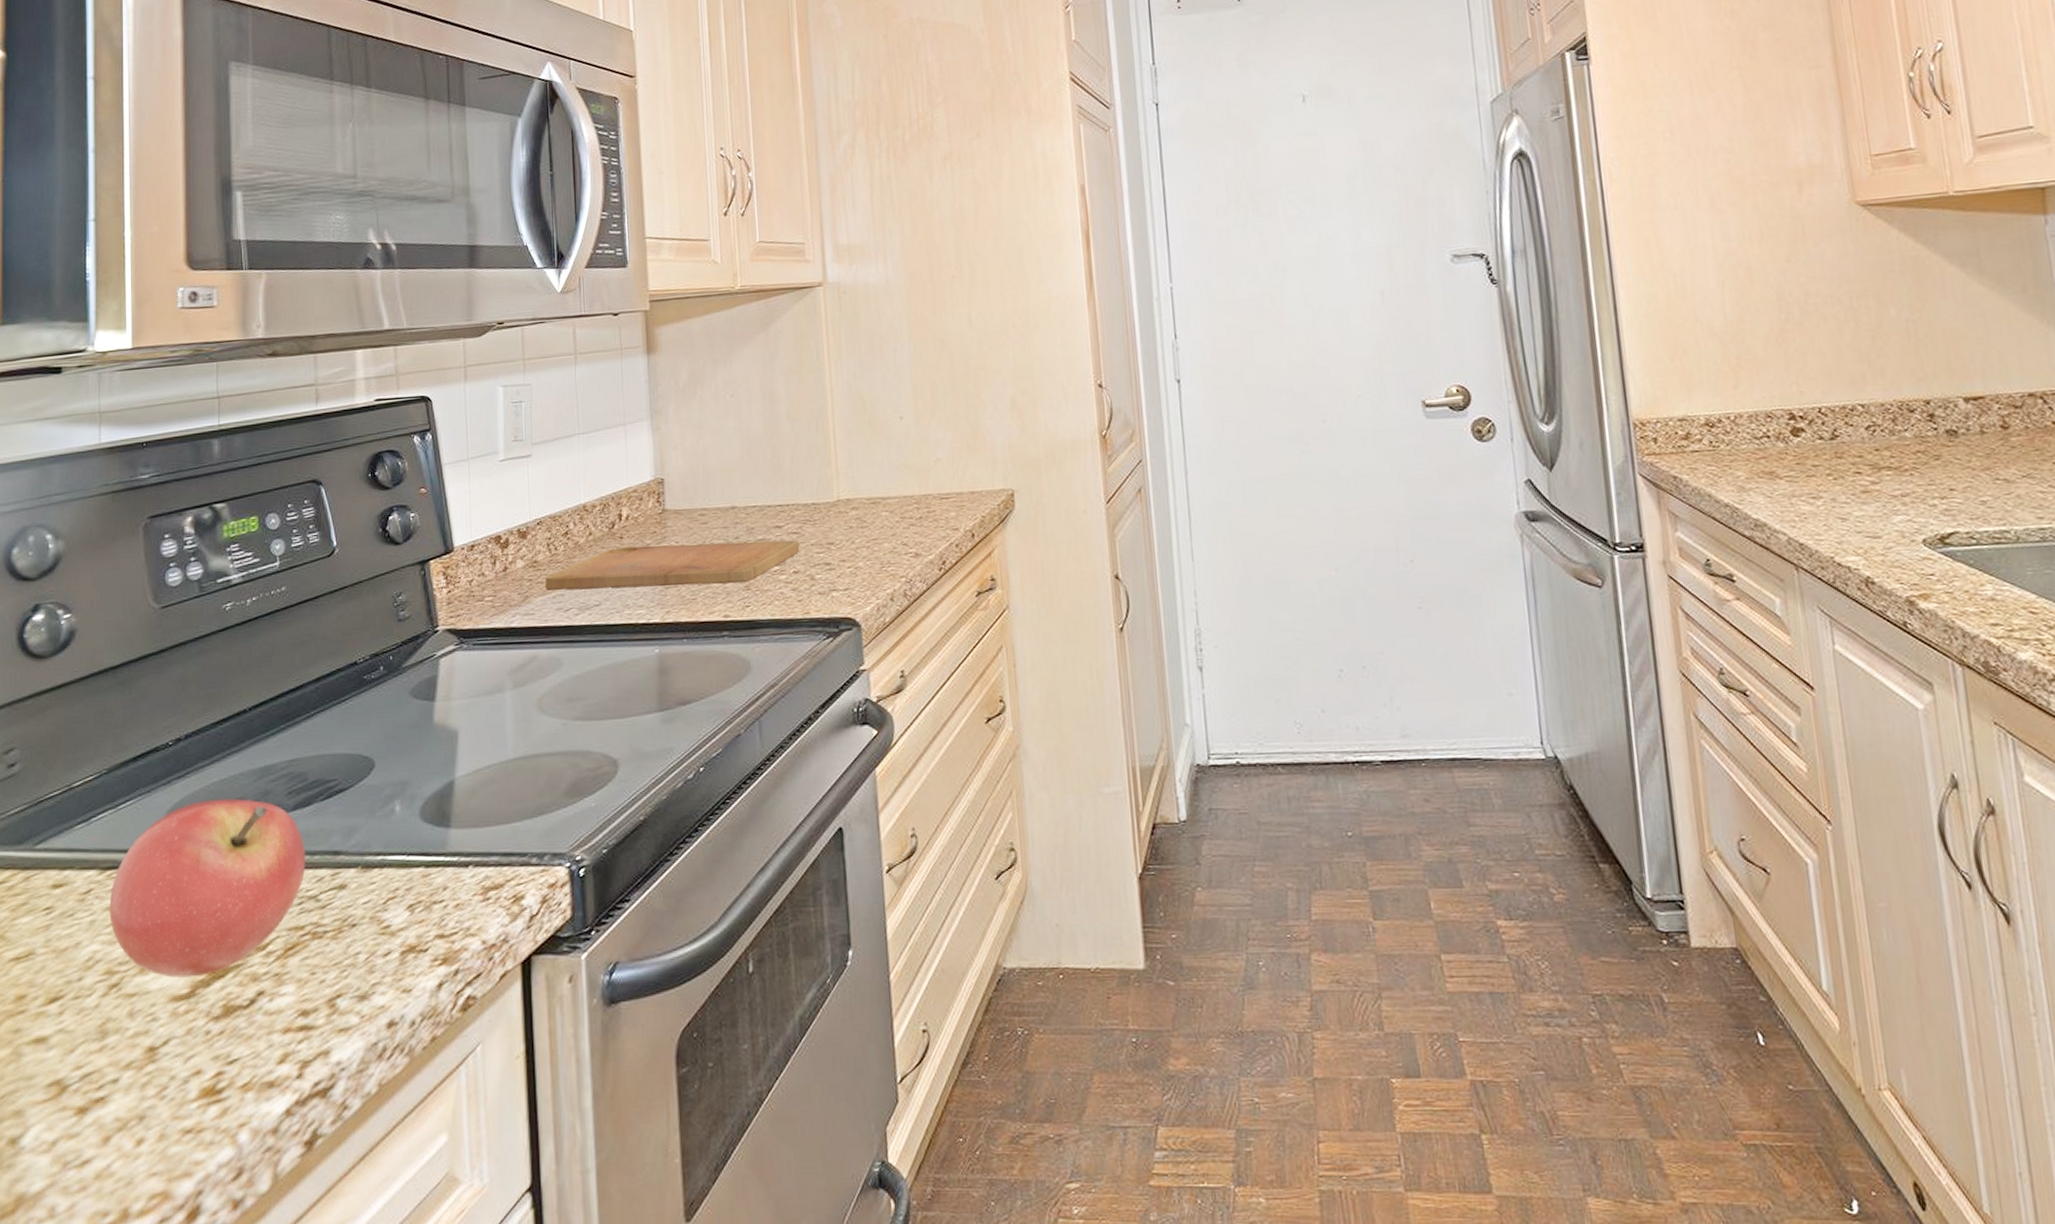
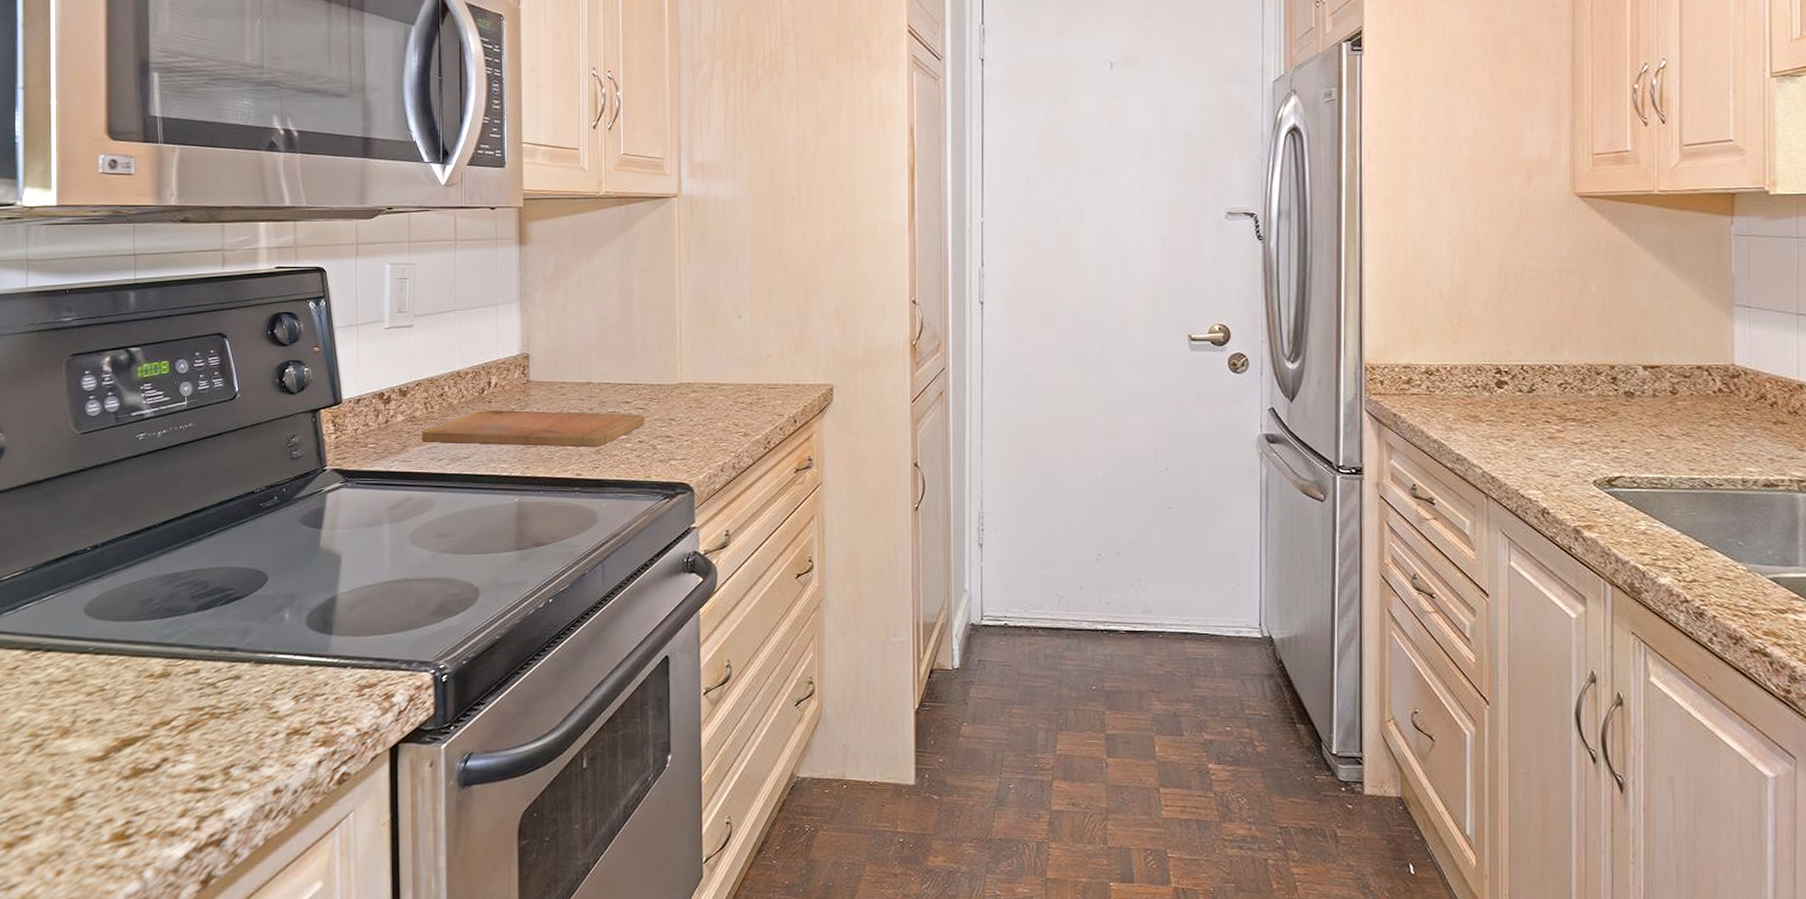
fruit: present [109,798,306,978] -> none [34,598,206,743]

